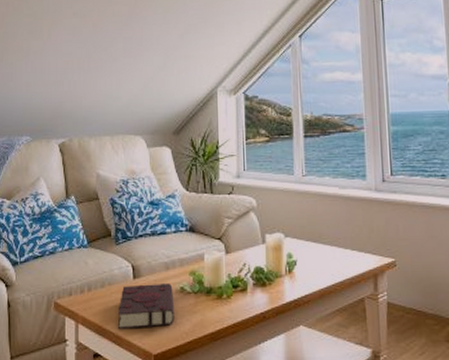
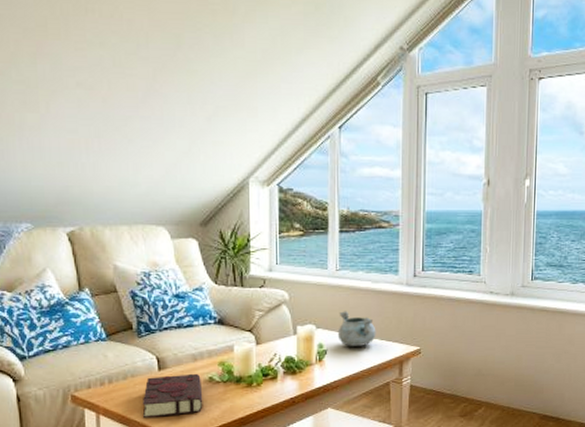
decorative bowl: none [306,218,347,257] -> present [337,311,376,346]

